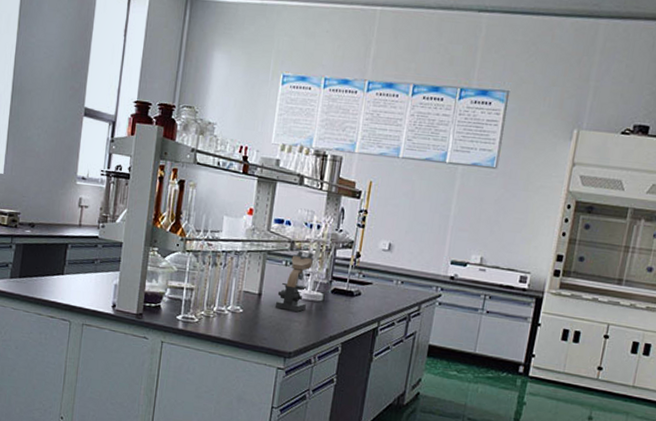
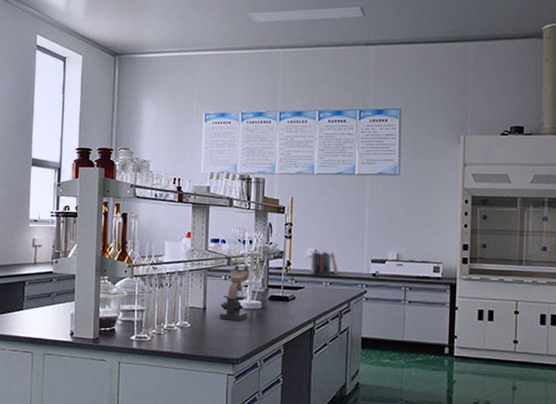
books: none [381,244,413,273] -> present [310,251,339,275]

